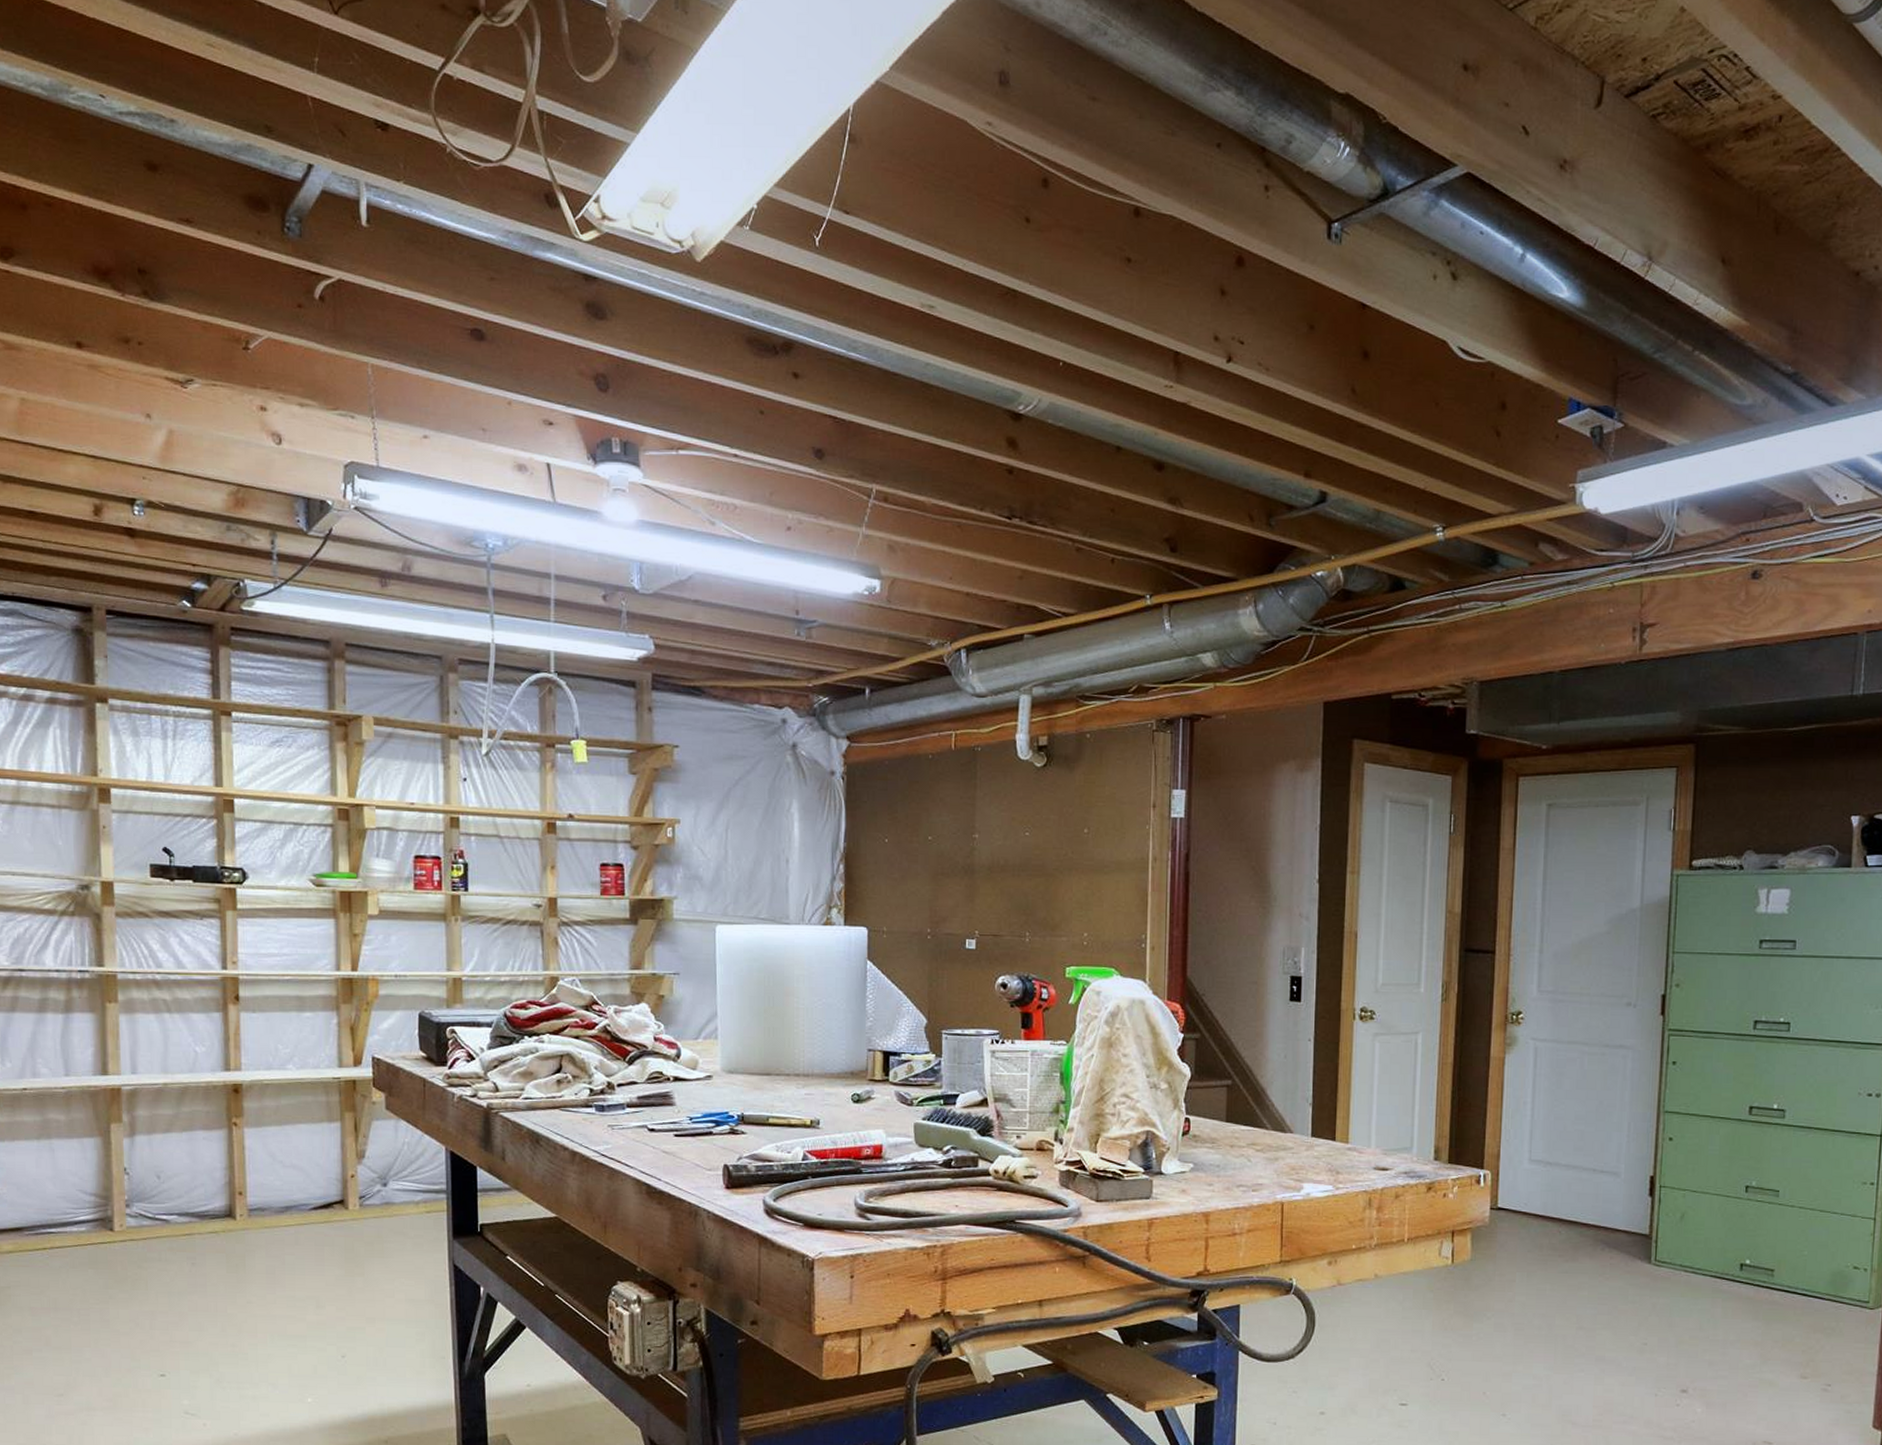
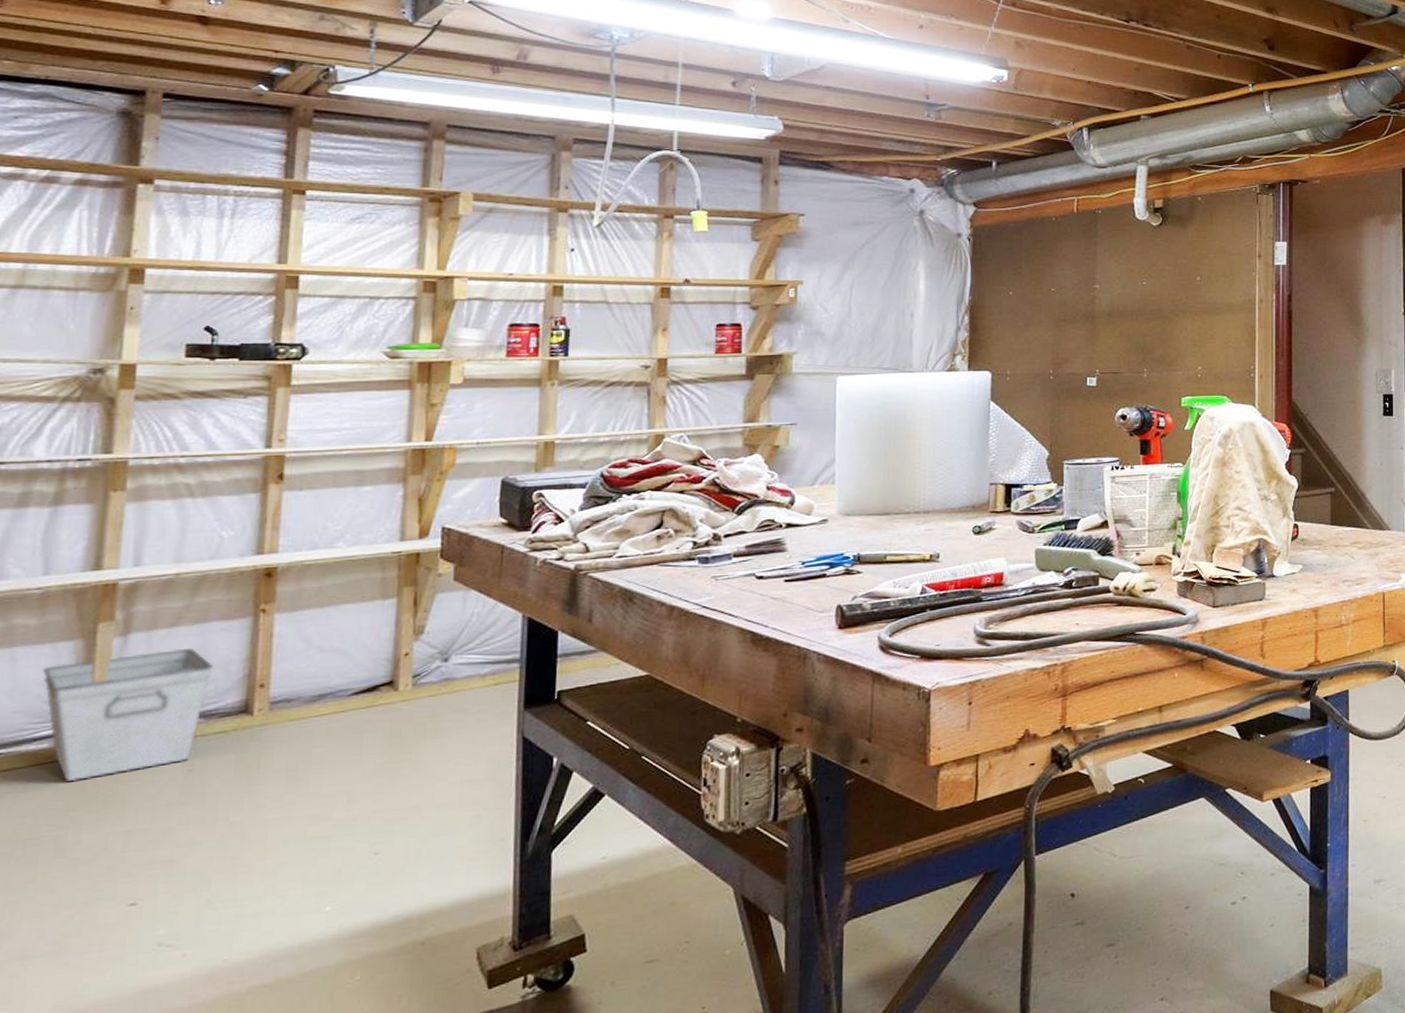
storage bin: none [75,1153,201,1263] -> present [43,649,213,781]

